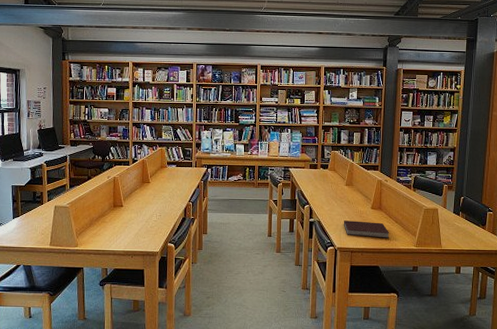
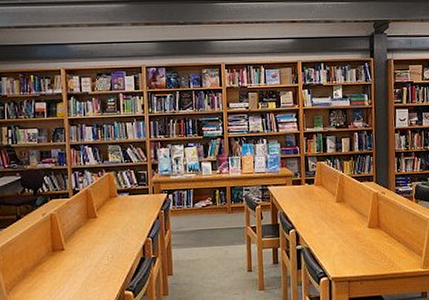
notebook: present [343,220,390,238] -> none [336,243,392,262]

